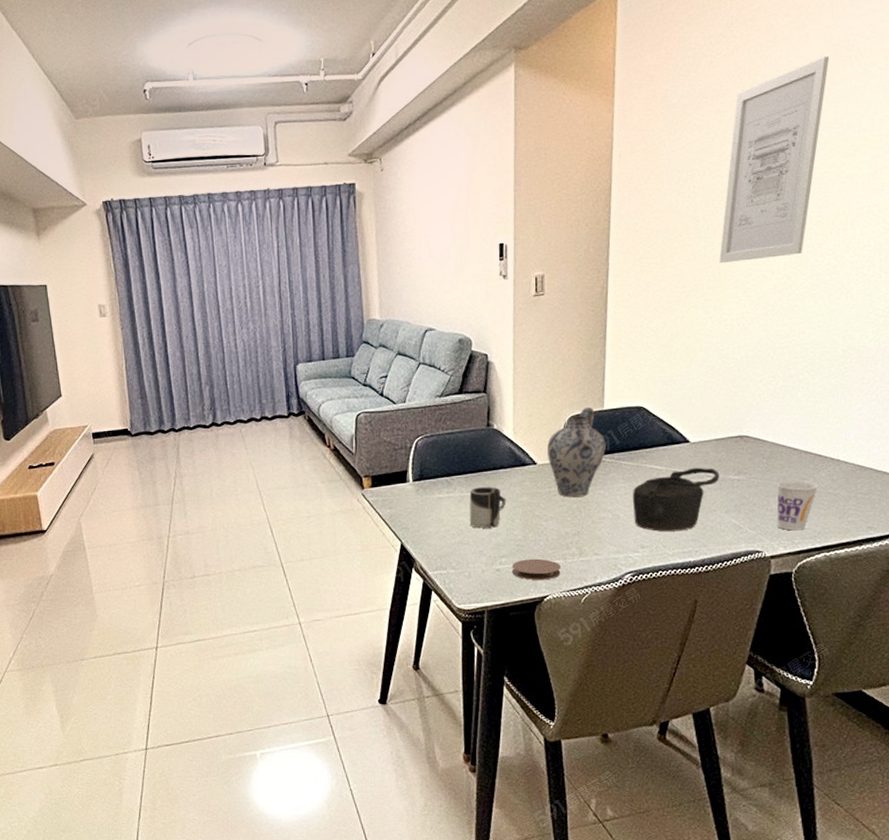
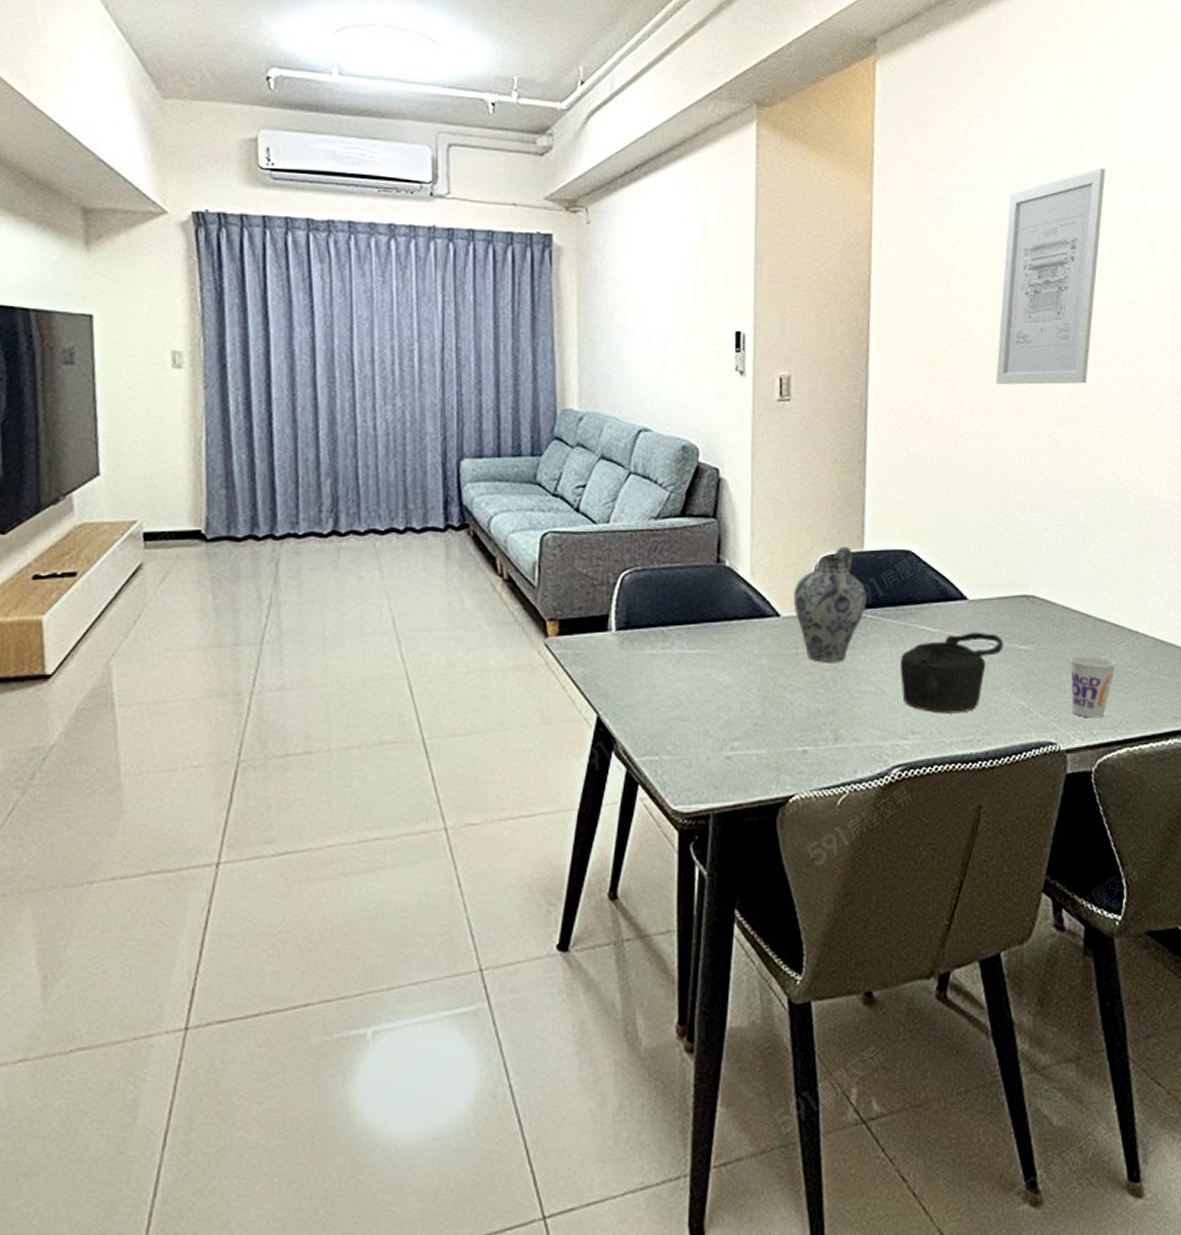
cup: present [469,487,507,529] -> none [691,643,741,699]
coaster: present [512,558,561,581] -> none [746,743,811,774]

